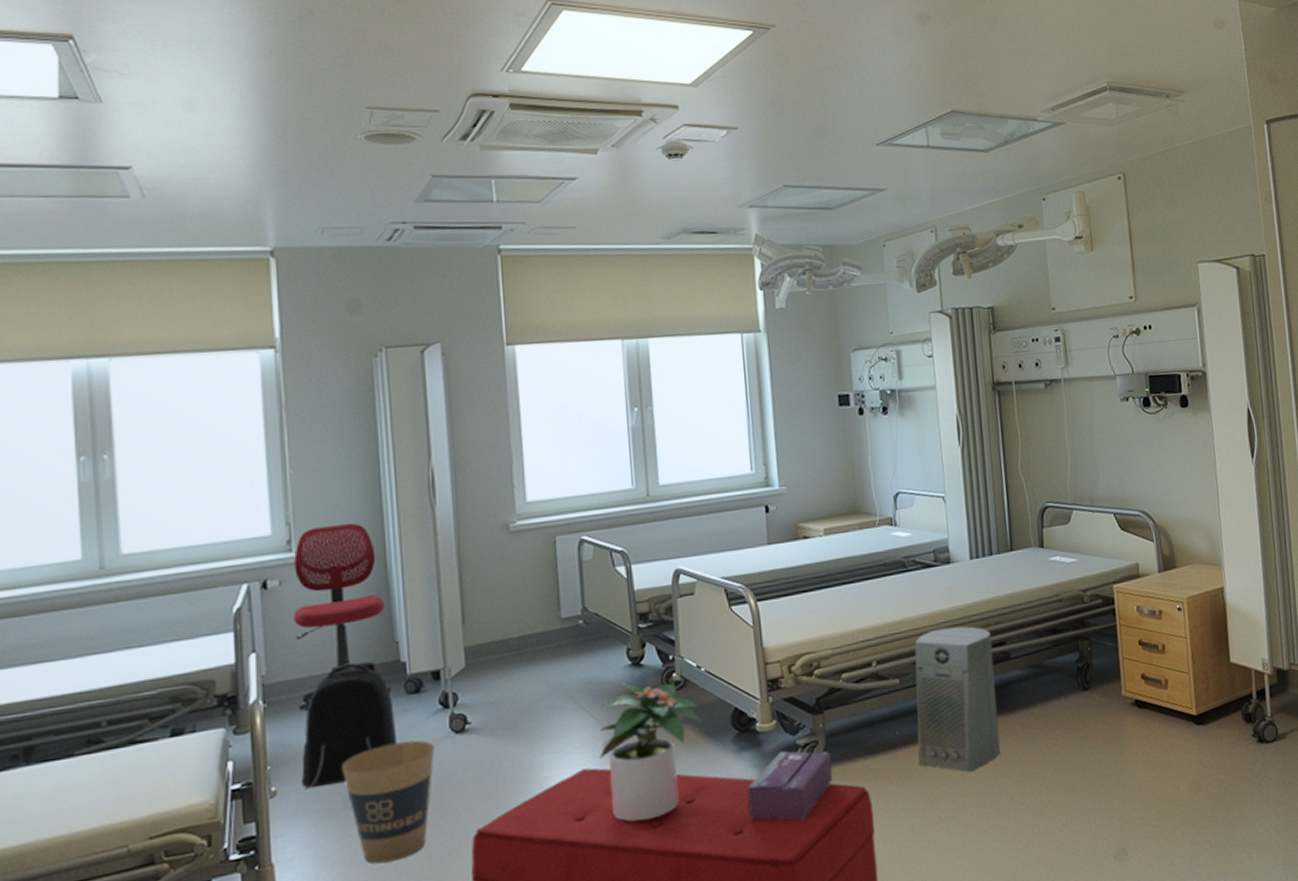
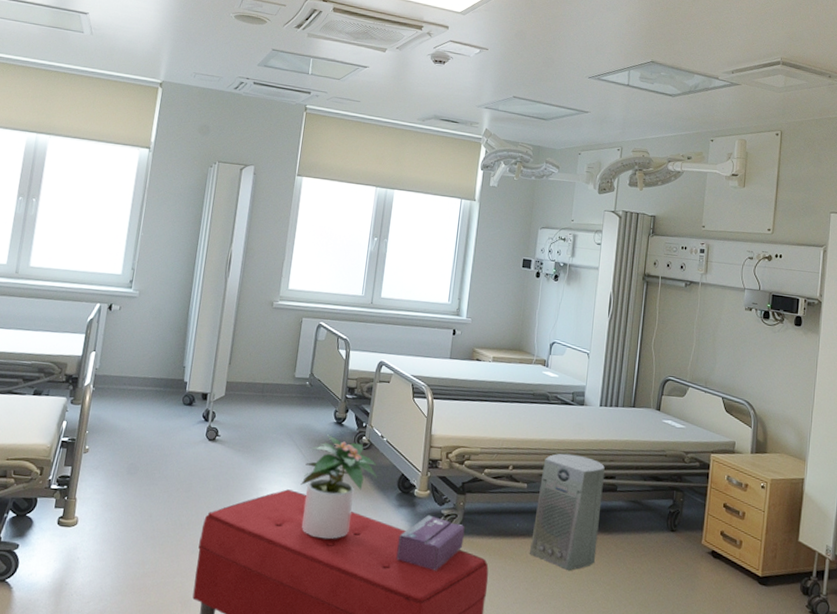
chair: present [293,523,392,711] -> none [114,275,184,401]
backpack: present [301,661,398,789] -> none [105,373,174,455]
trash can: present [342,740,435,864] -> none [131,436,194,519]

